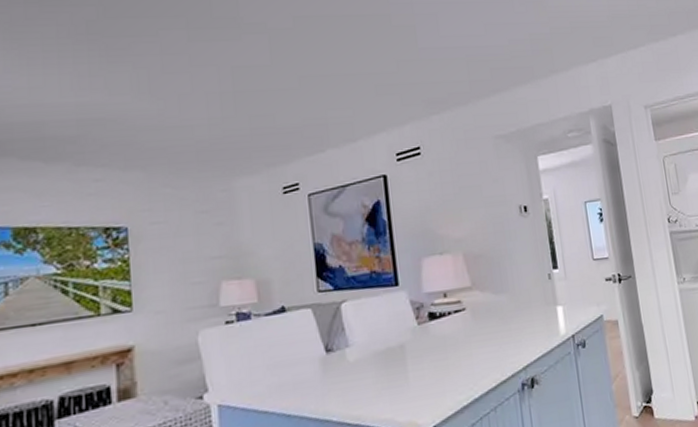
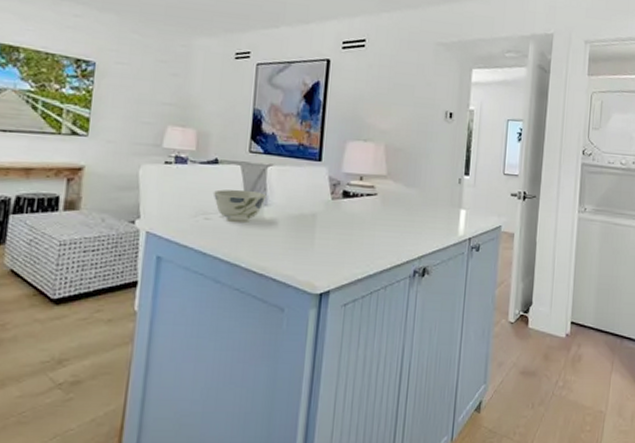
bowl: none [285,333,347,375] -> present [212,189,267,224]

